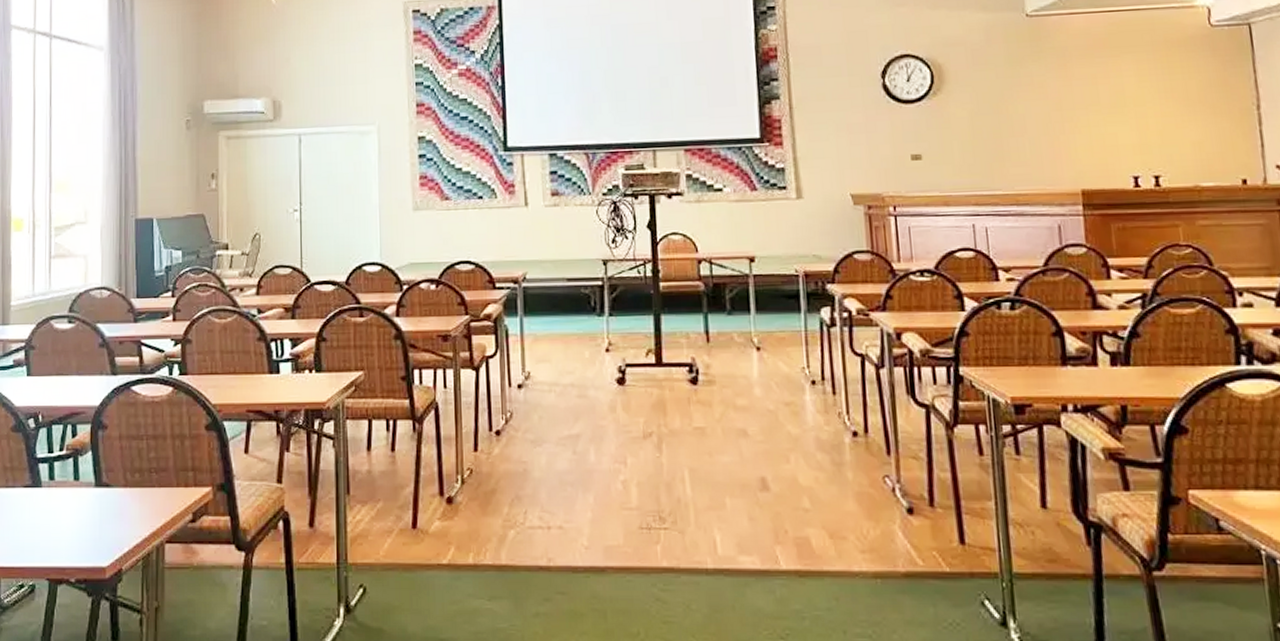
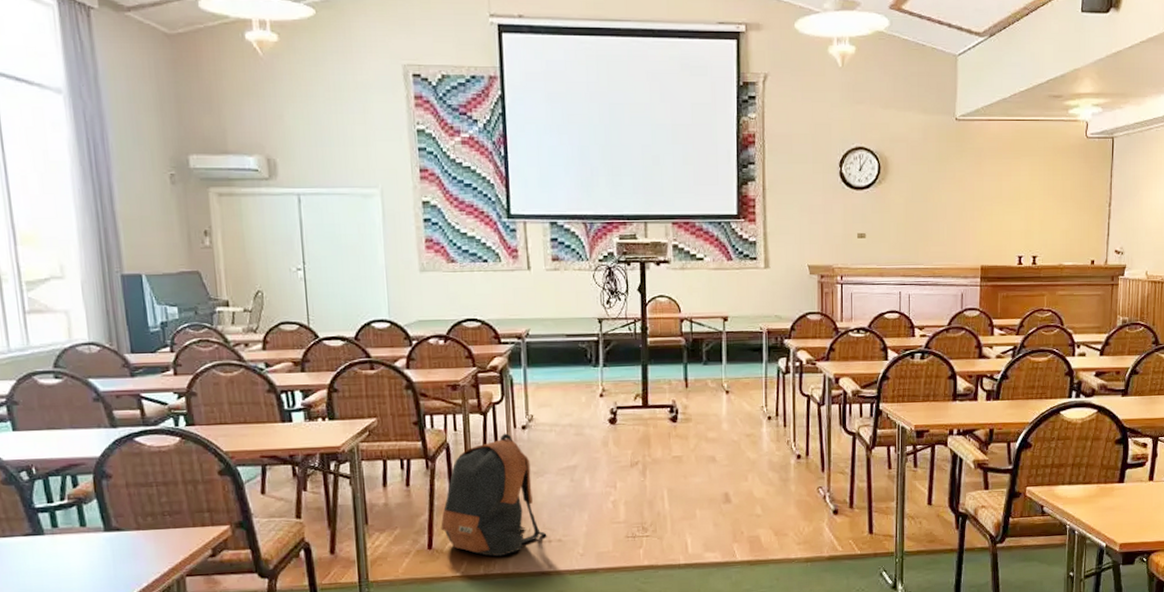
backpack: none [427,392,546,544] -> present [441,433,547,557]

